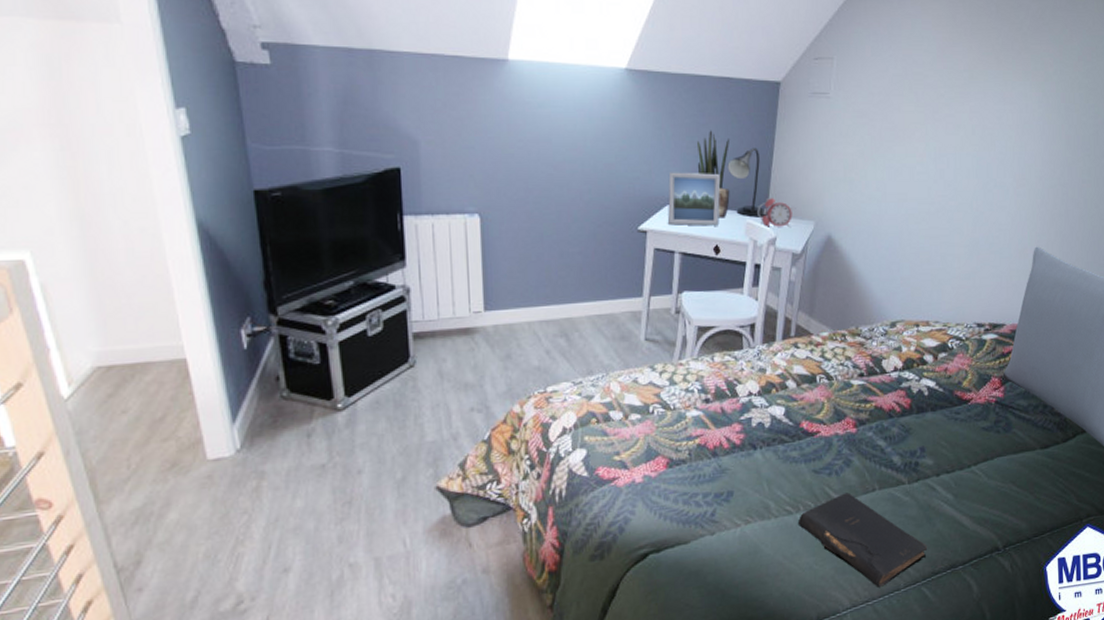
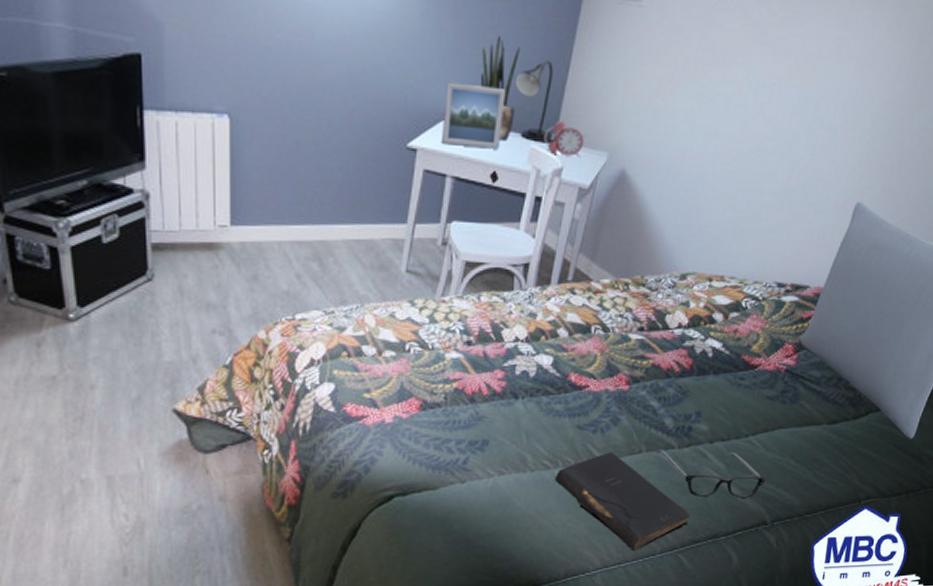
eyeglasses: none [888,482,991,529] -> present [656,448,765,498]

